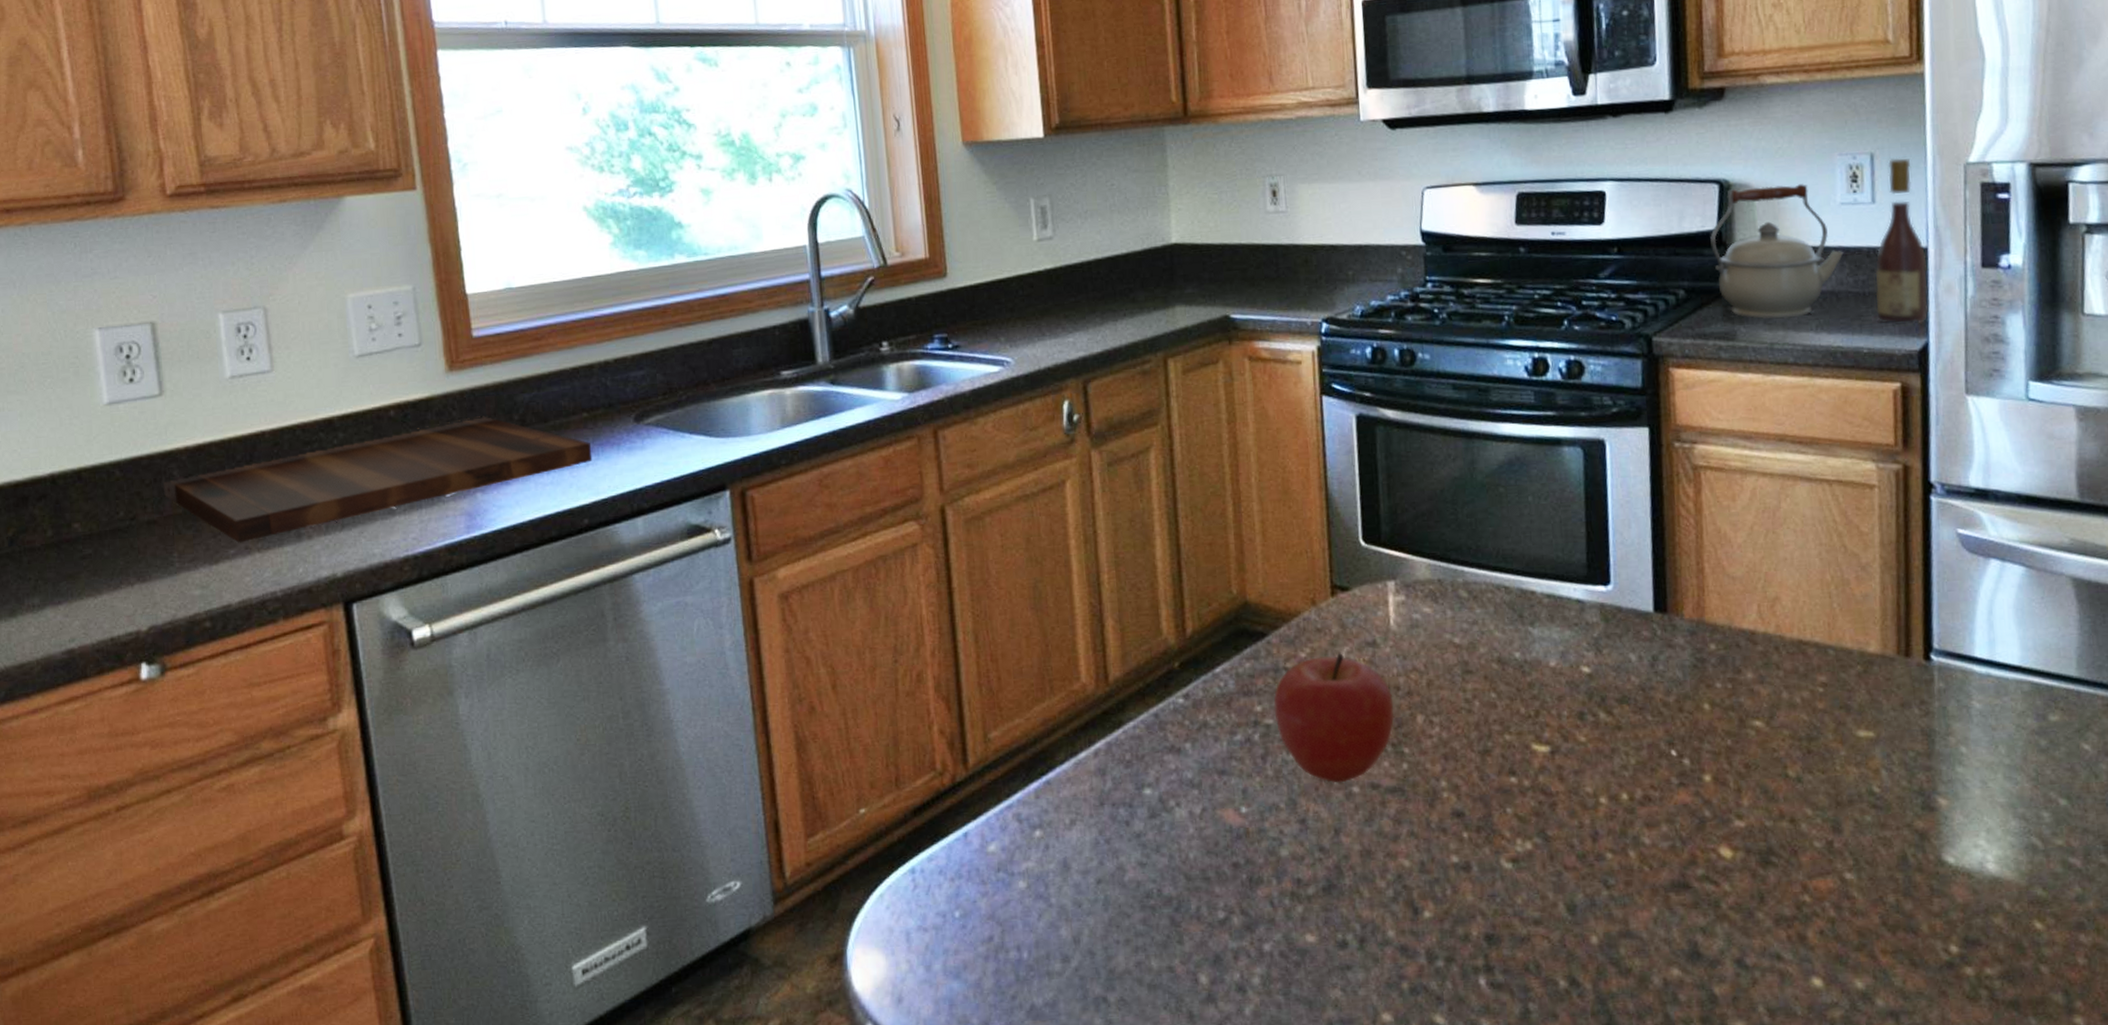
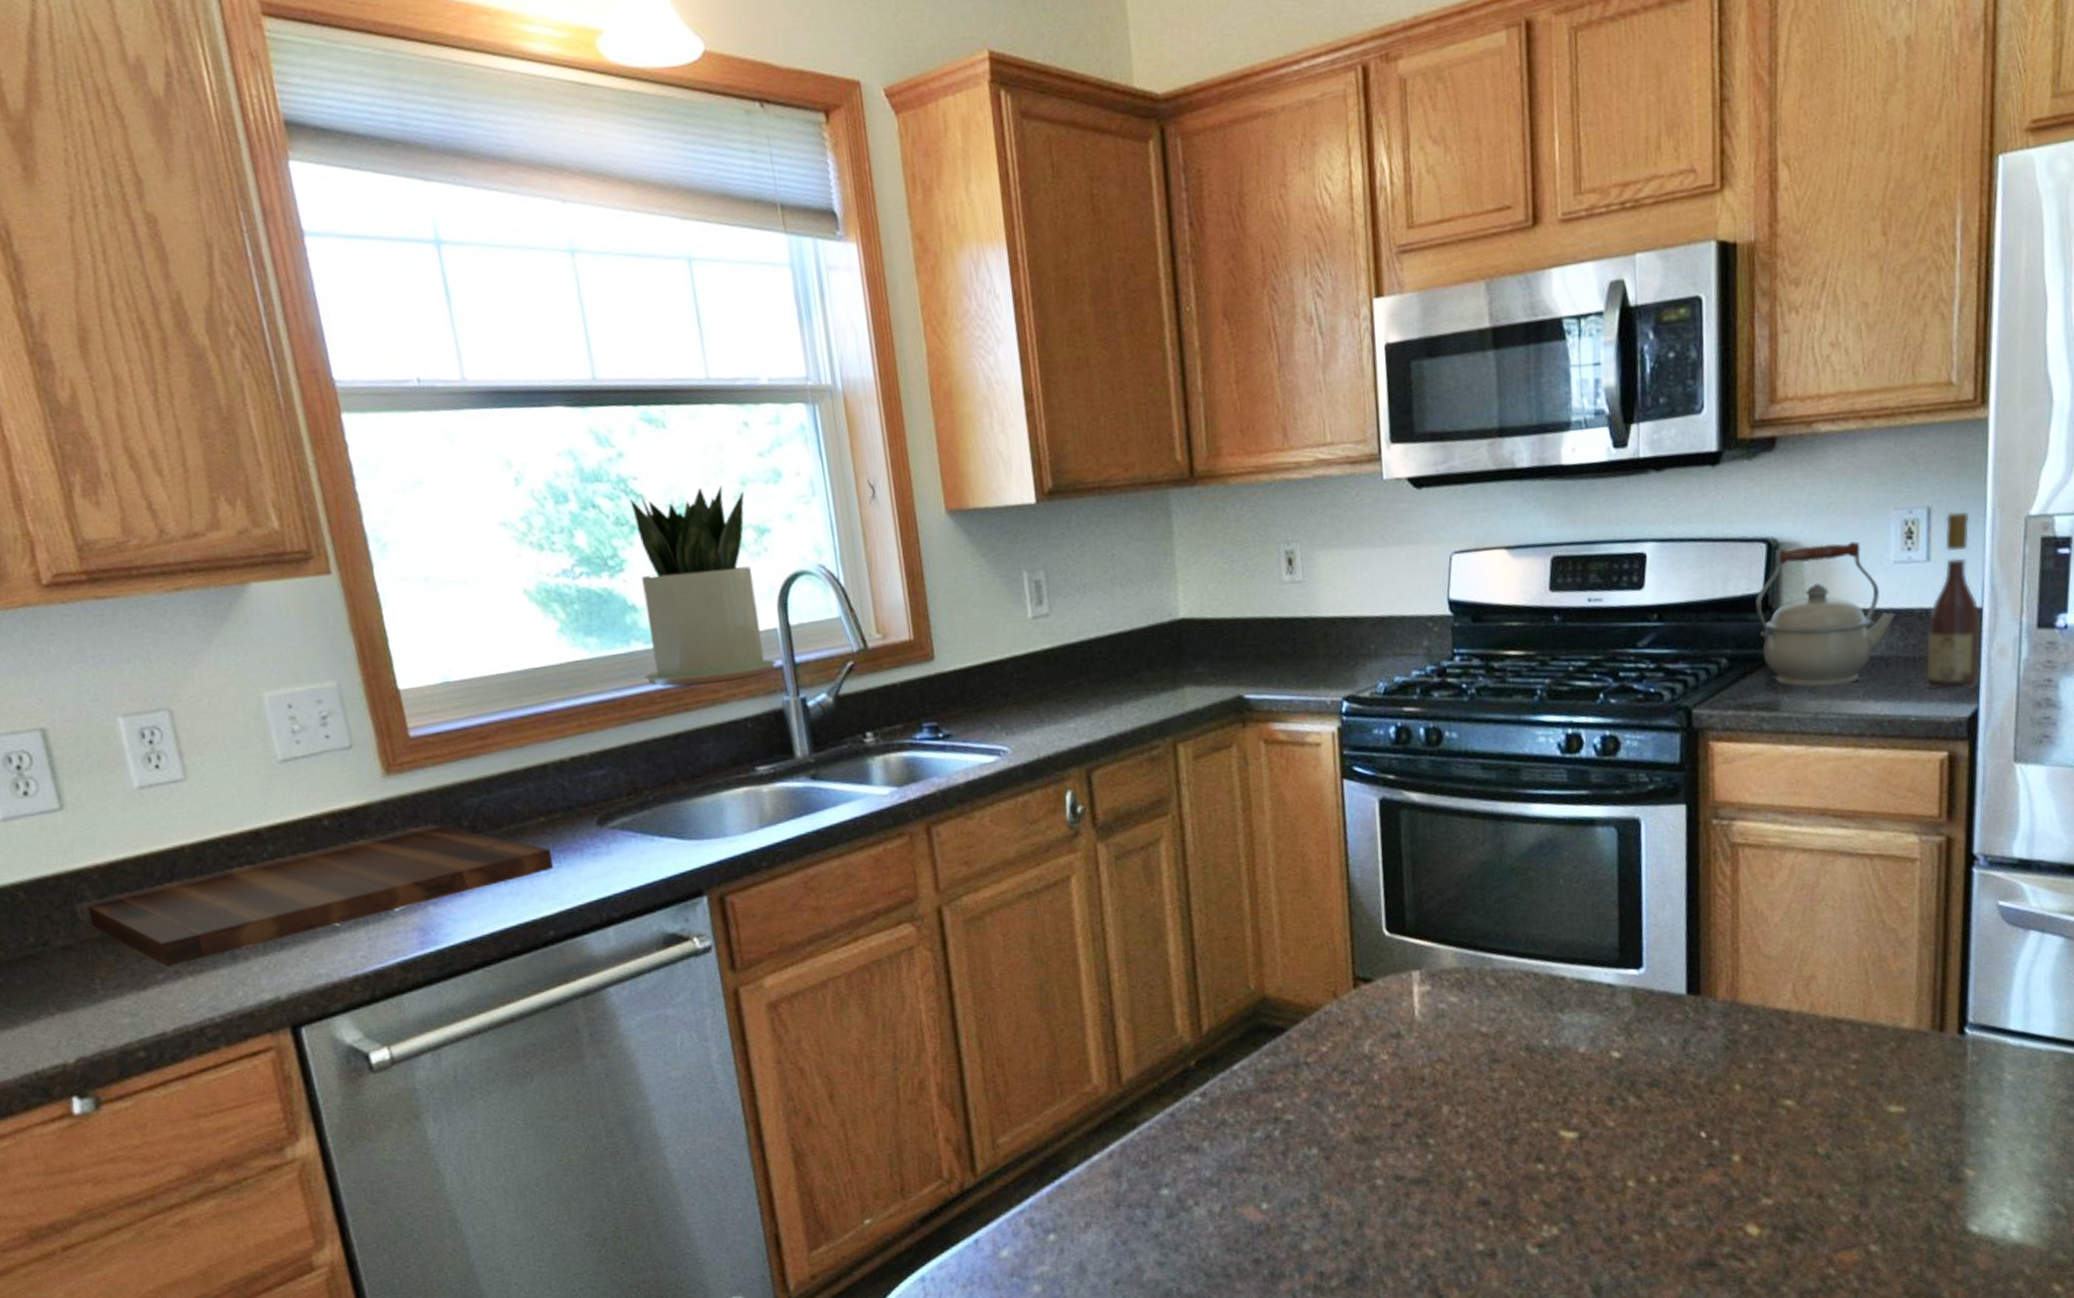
planter: none [682,117,804,297] -> present [630,485,776,688]
fruit: present [1273,652,1395,783] -> none [1294,1045,1419,1177]

